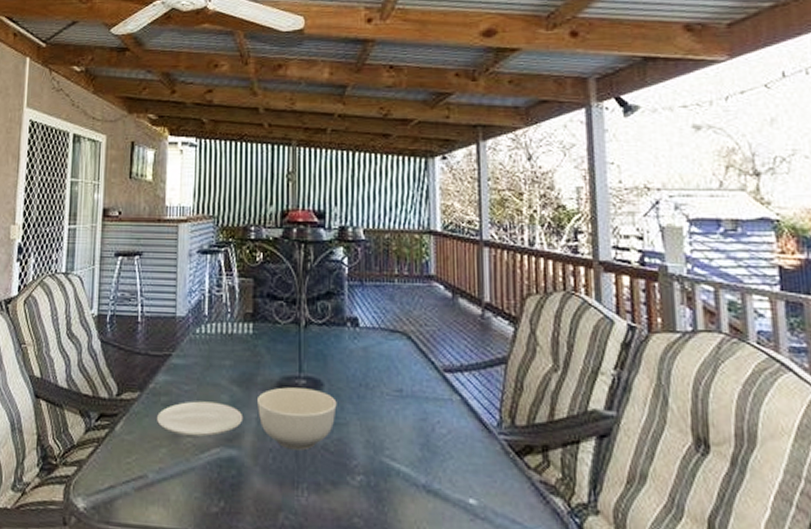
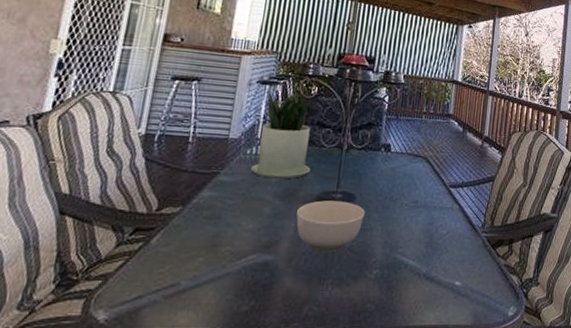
plate: present [157,401,244,437] -> none [197,214,283,245]
planter: none [202,260,266,362] -> present [251,91,311,180]

